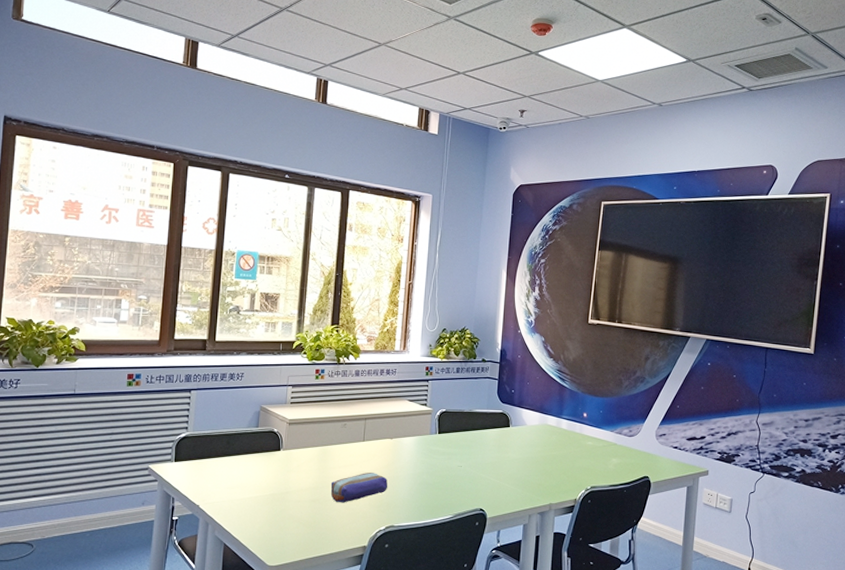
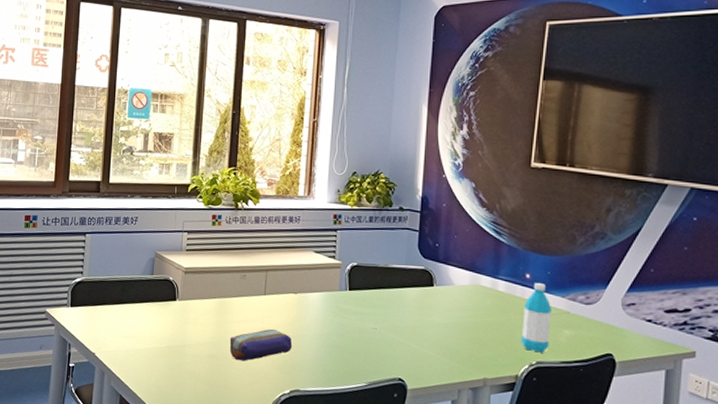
water bottle: none [579,421,604,479] -> present [521,283,553,353]

